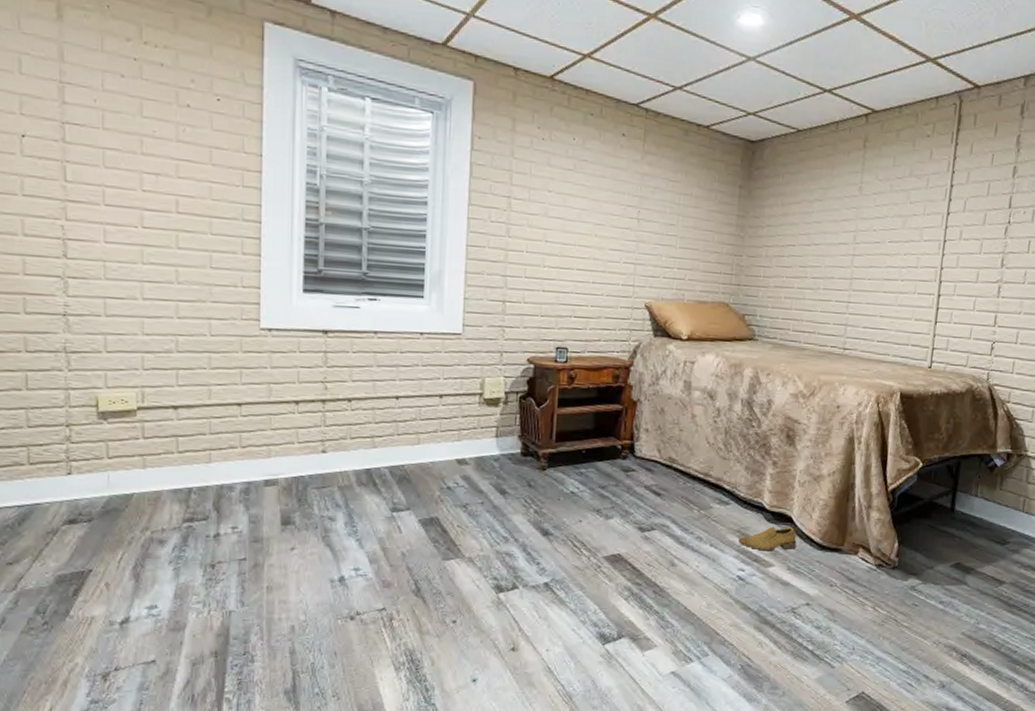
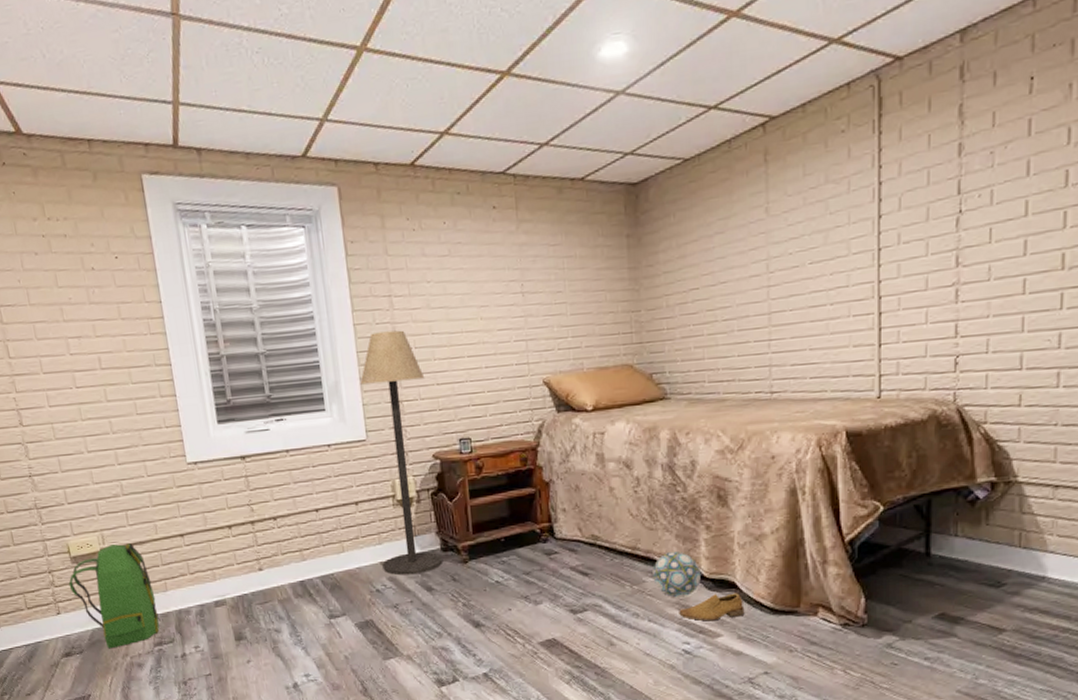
backpack: none [89,404,195,520] -> present [68,543,160,649]
floor lamp: none [458,229,532,476] -> present [360,330,442,576]
ball: none [720,481,763,526] -> present [653,551,701,598]

